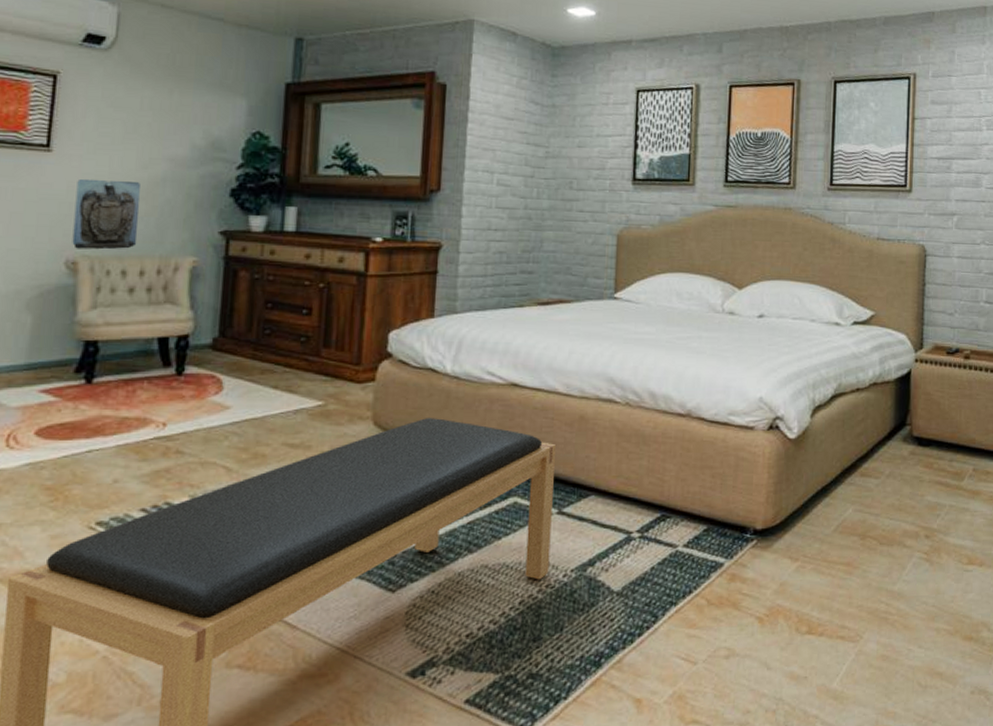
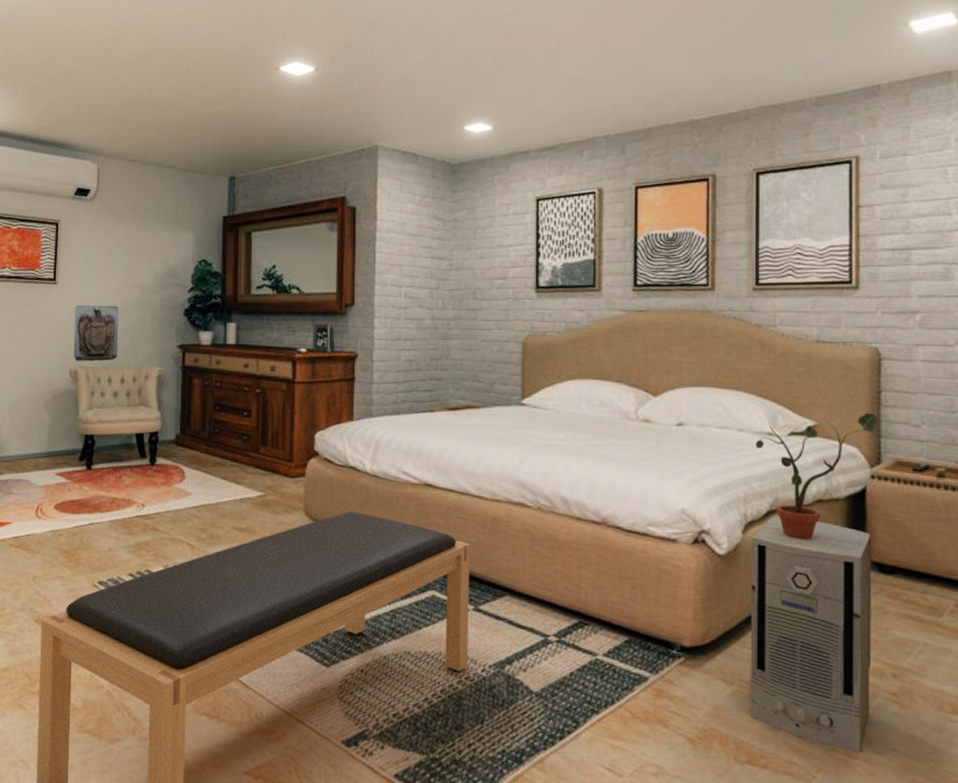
air purifier: none [811,400,914,610] -> present [750,516,872,753]
potted plant: none [824,303,922,420] -> present [755,412,878,540]

